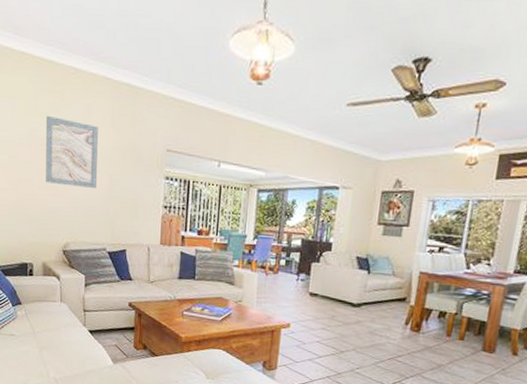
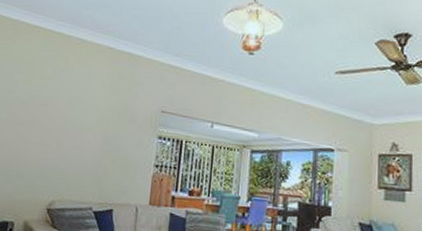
wall art: present [46,115,98,188] -> none [40,78,97,146]

